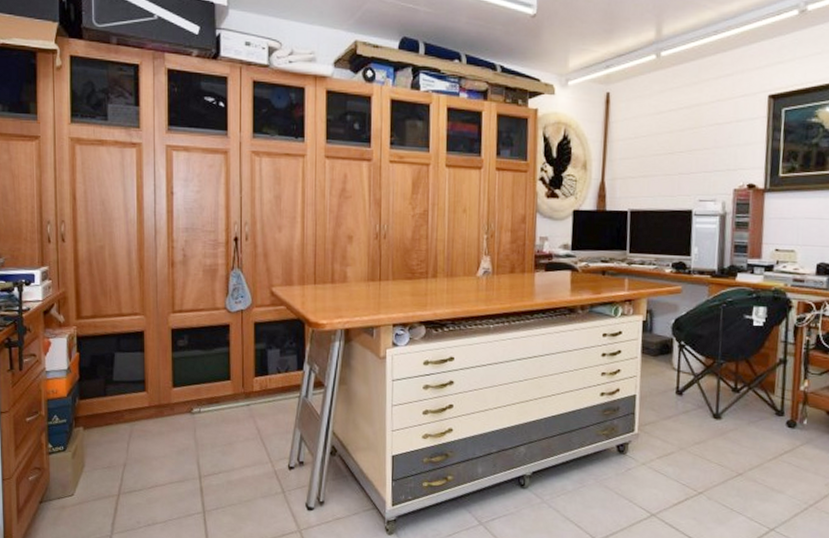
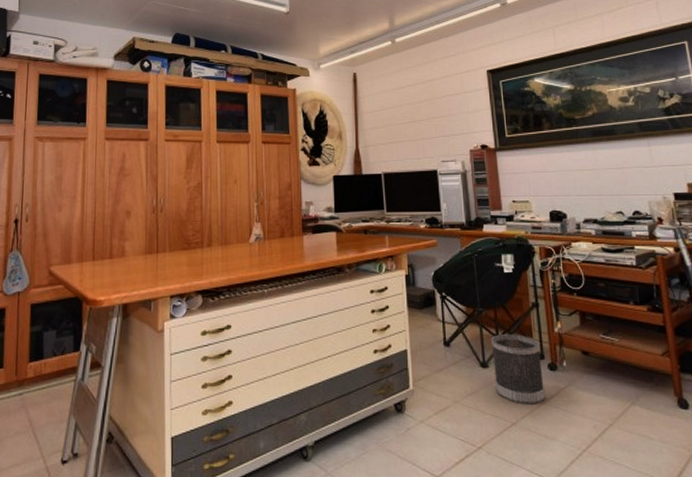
wastebasket: none [725,387,781,459] -> present [491,334,546,405]

